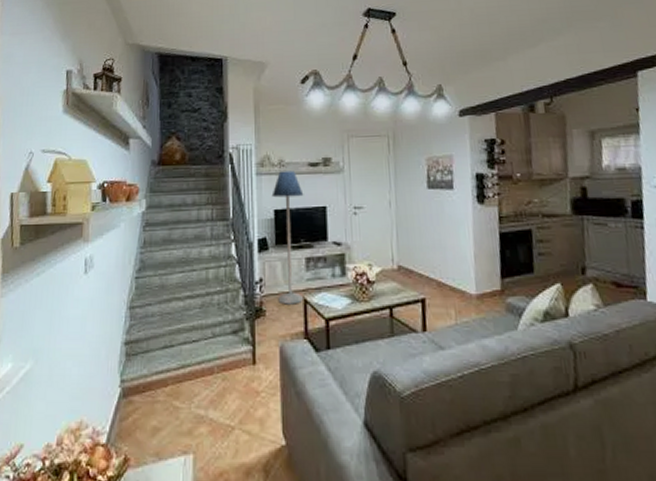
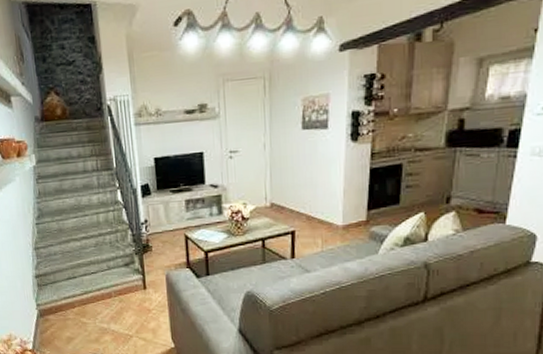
floor lamp: present [271,170,304,305] -> none [151,119,186,241]

